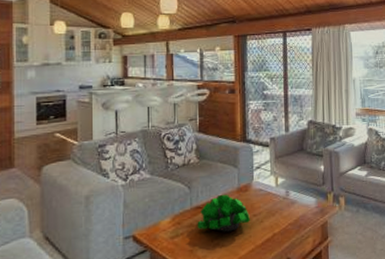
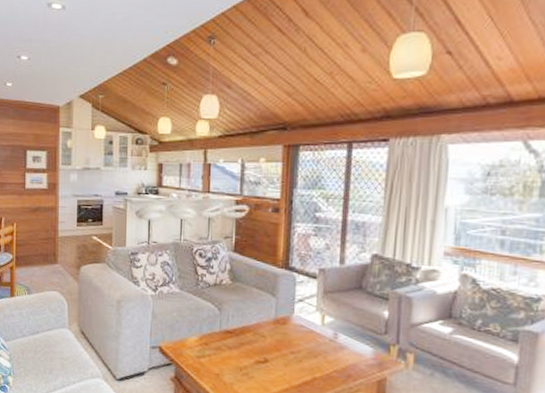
plant: present [197,194,250,232] -> none [225,322,286,365]

